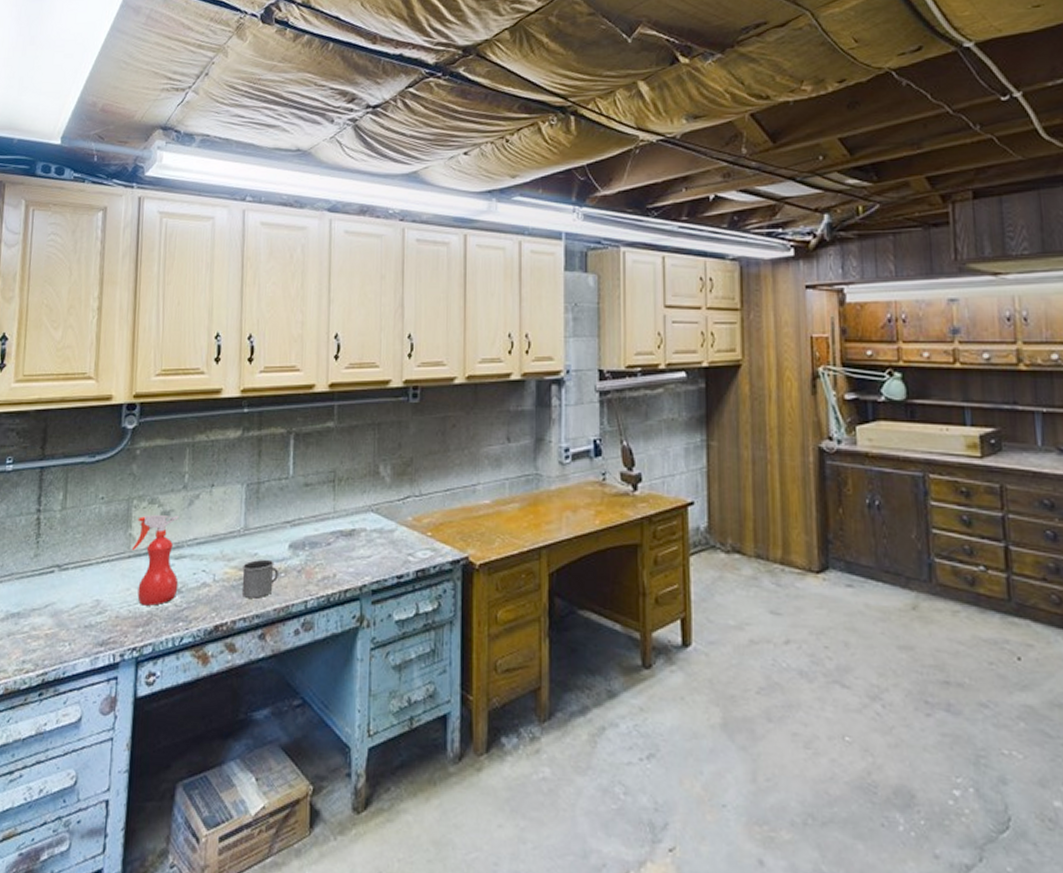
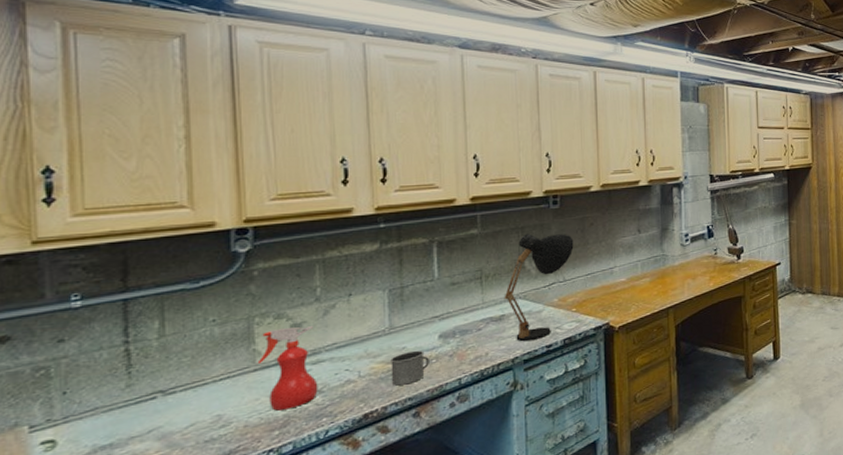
desk lamp: none [355,432,433,567] -> present [504,233,574,342]

